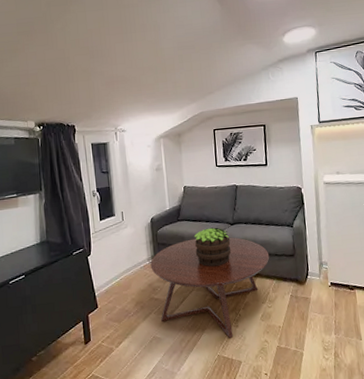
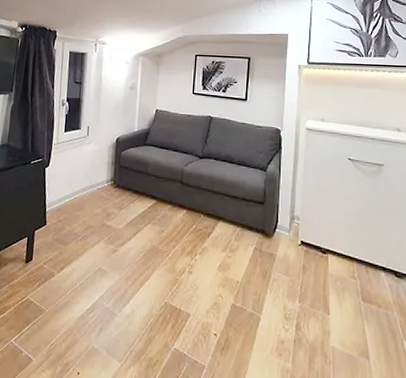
coffee table: present [150,237,270,338] -> none [108,167,237,285]
potted plant: present [194,227,231,267] -> none [157,158,197,202]

